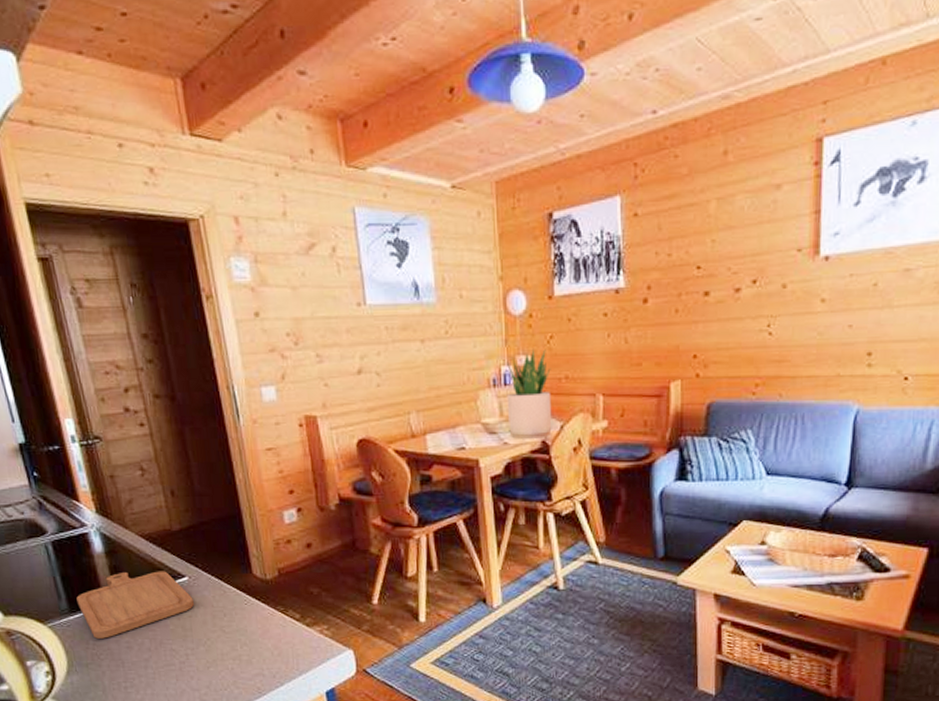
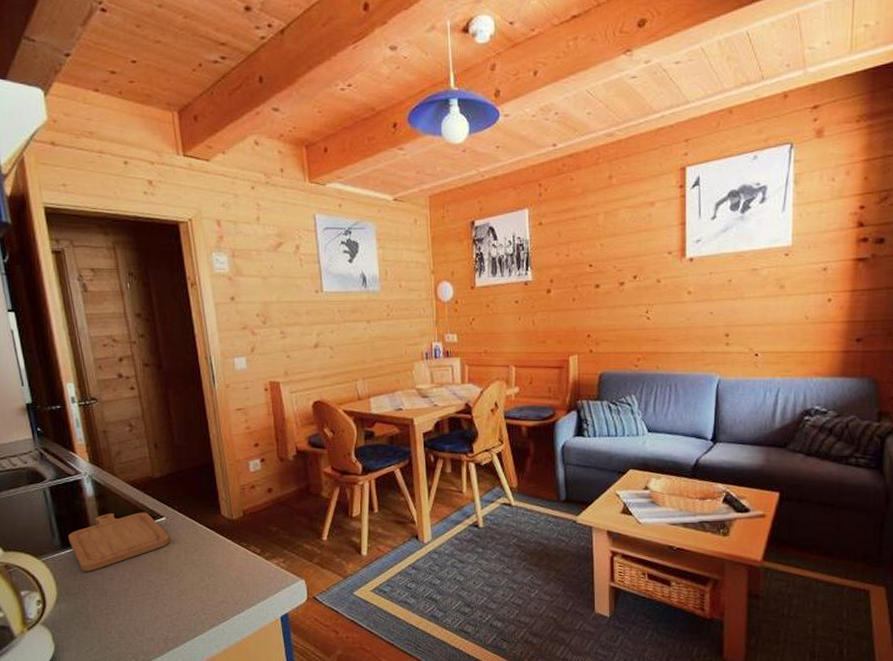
planter: present [506,348,552,439] -> none [436,328,474,402]

